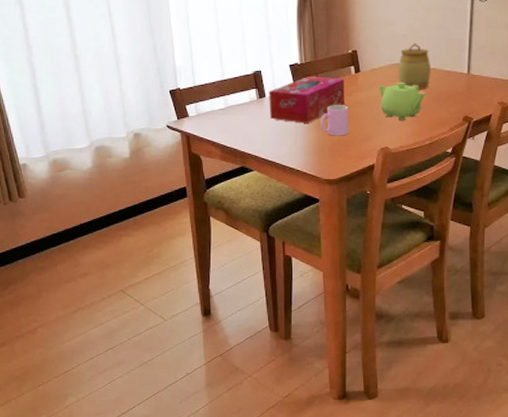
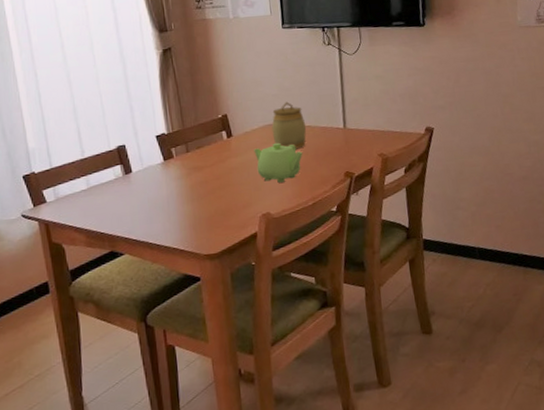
tissue box: present [269,76,345,123] -> none [135,144,220,197]
cup: present [320,105,349,136] -> none [194,172,227,207]

